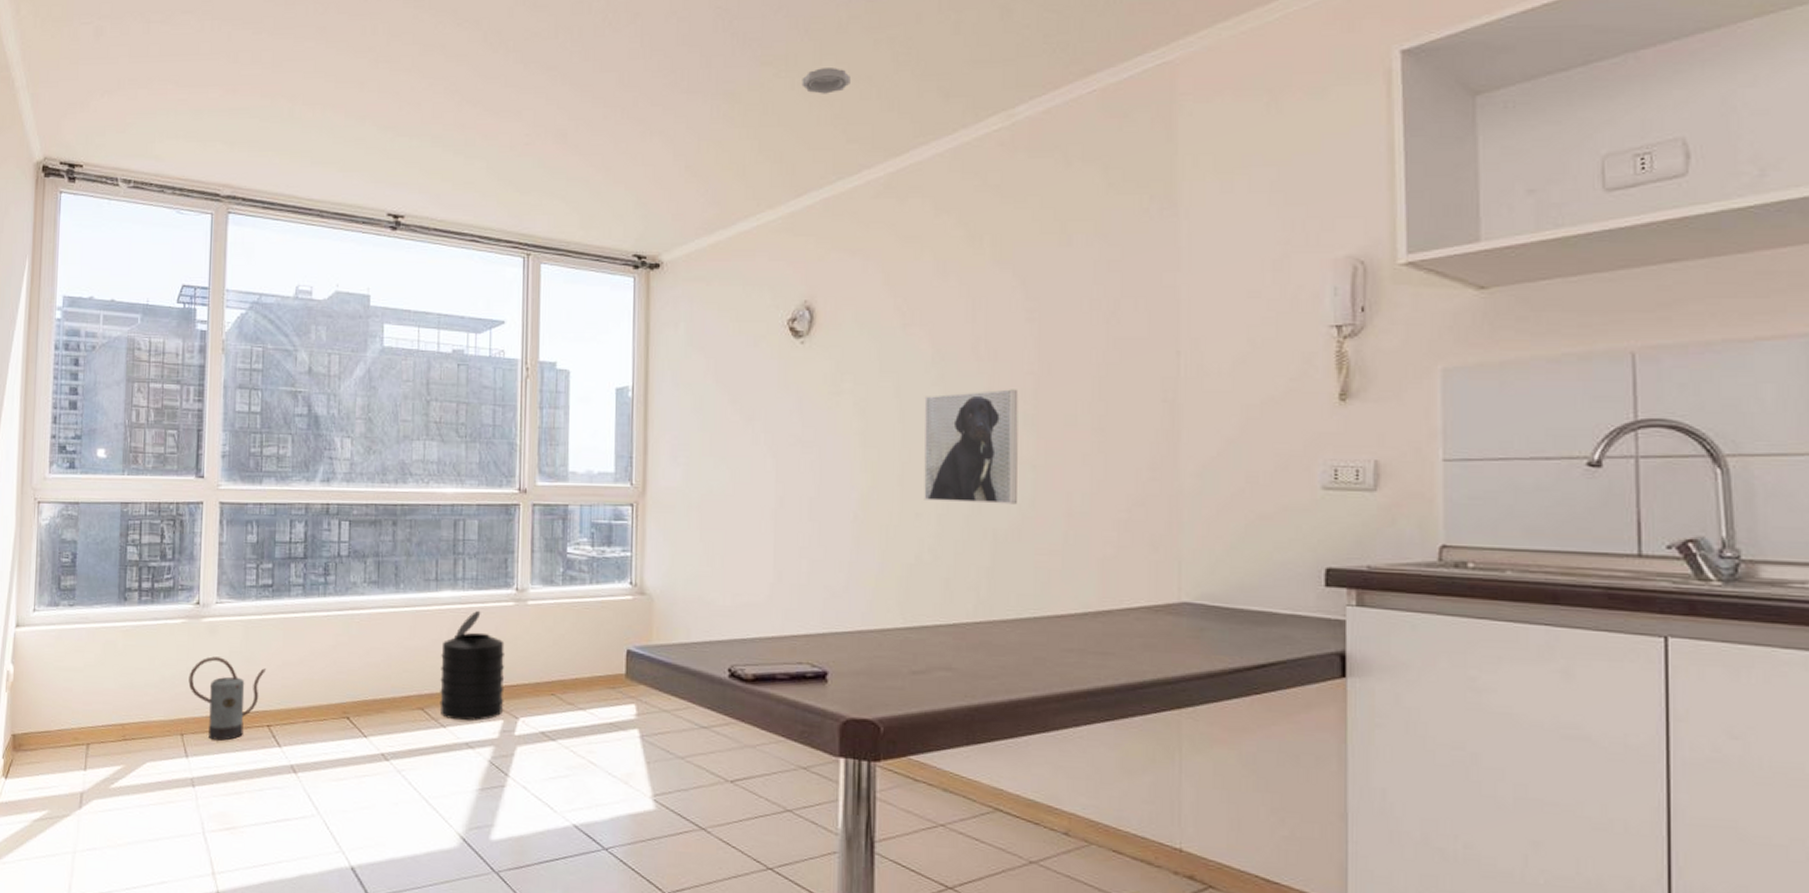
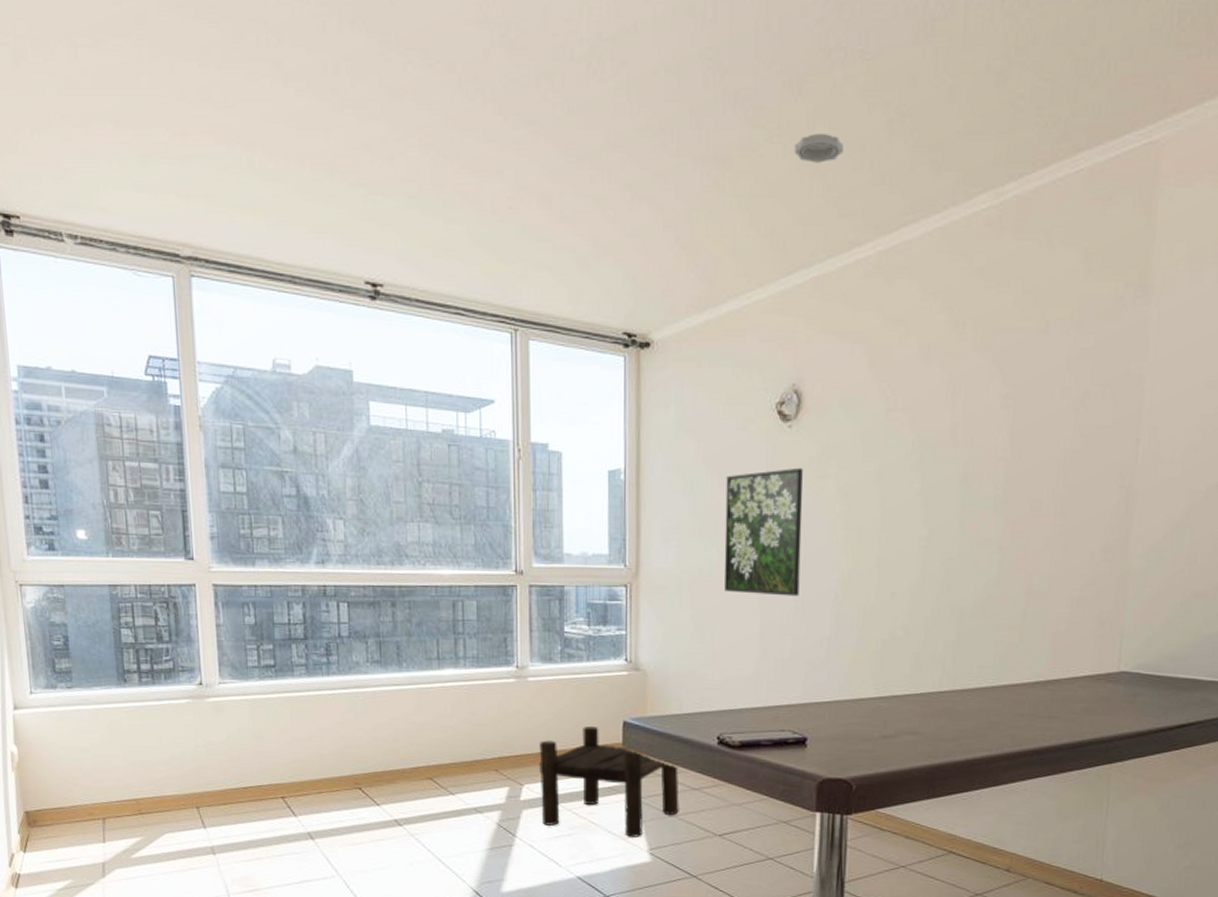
watering can: present [188,656,267,741] -> none [198,734,276,812]
trash can: present [440,610,505,721] -> none [447,686,509,789]
stool: none [536,655,687,781] -> present [539,726,679,837]
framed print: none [735,383,817,517] -> present [724,467,803,597]
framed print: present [924,389,1019,505] -> none [899,474,991,584]

